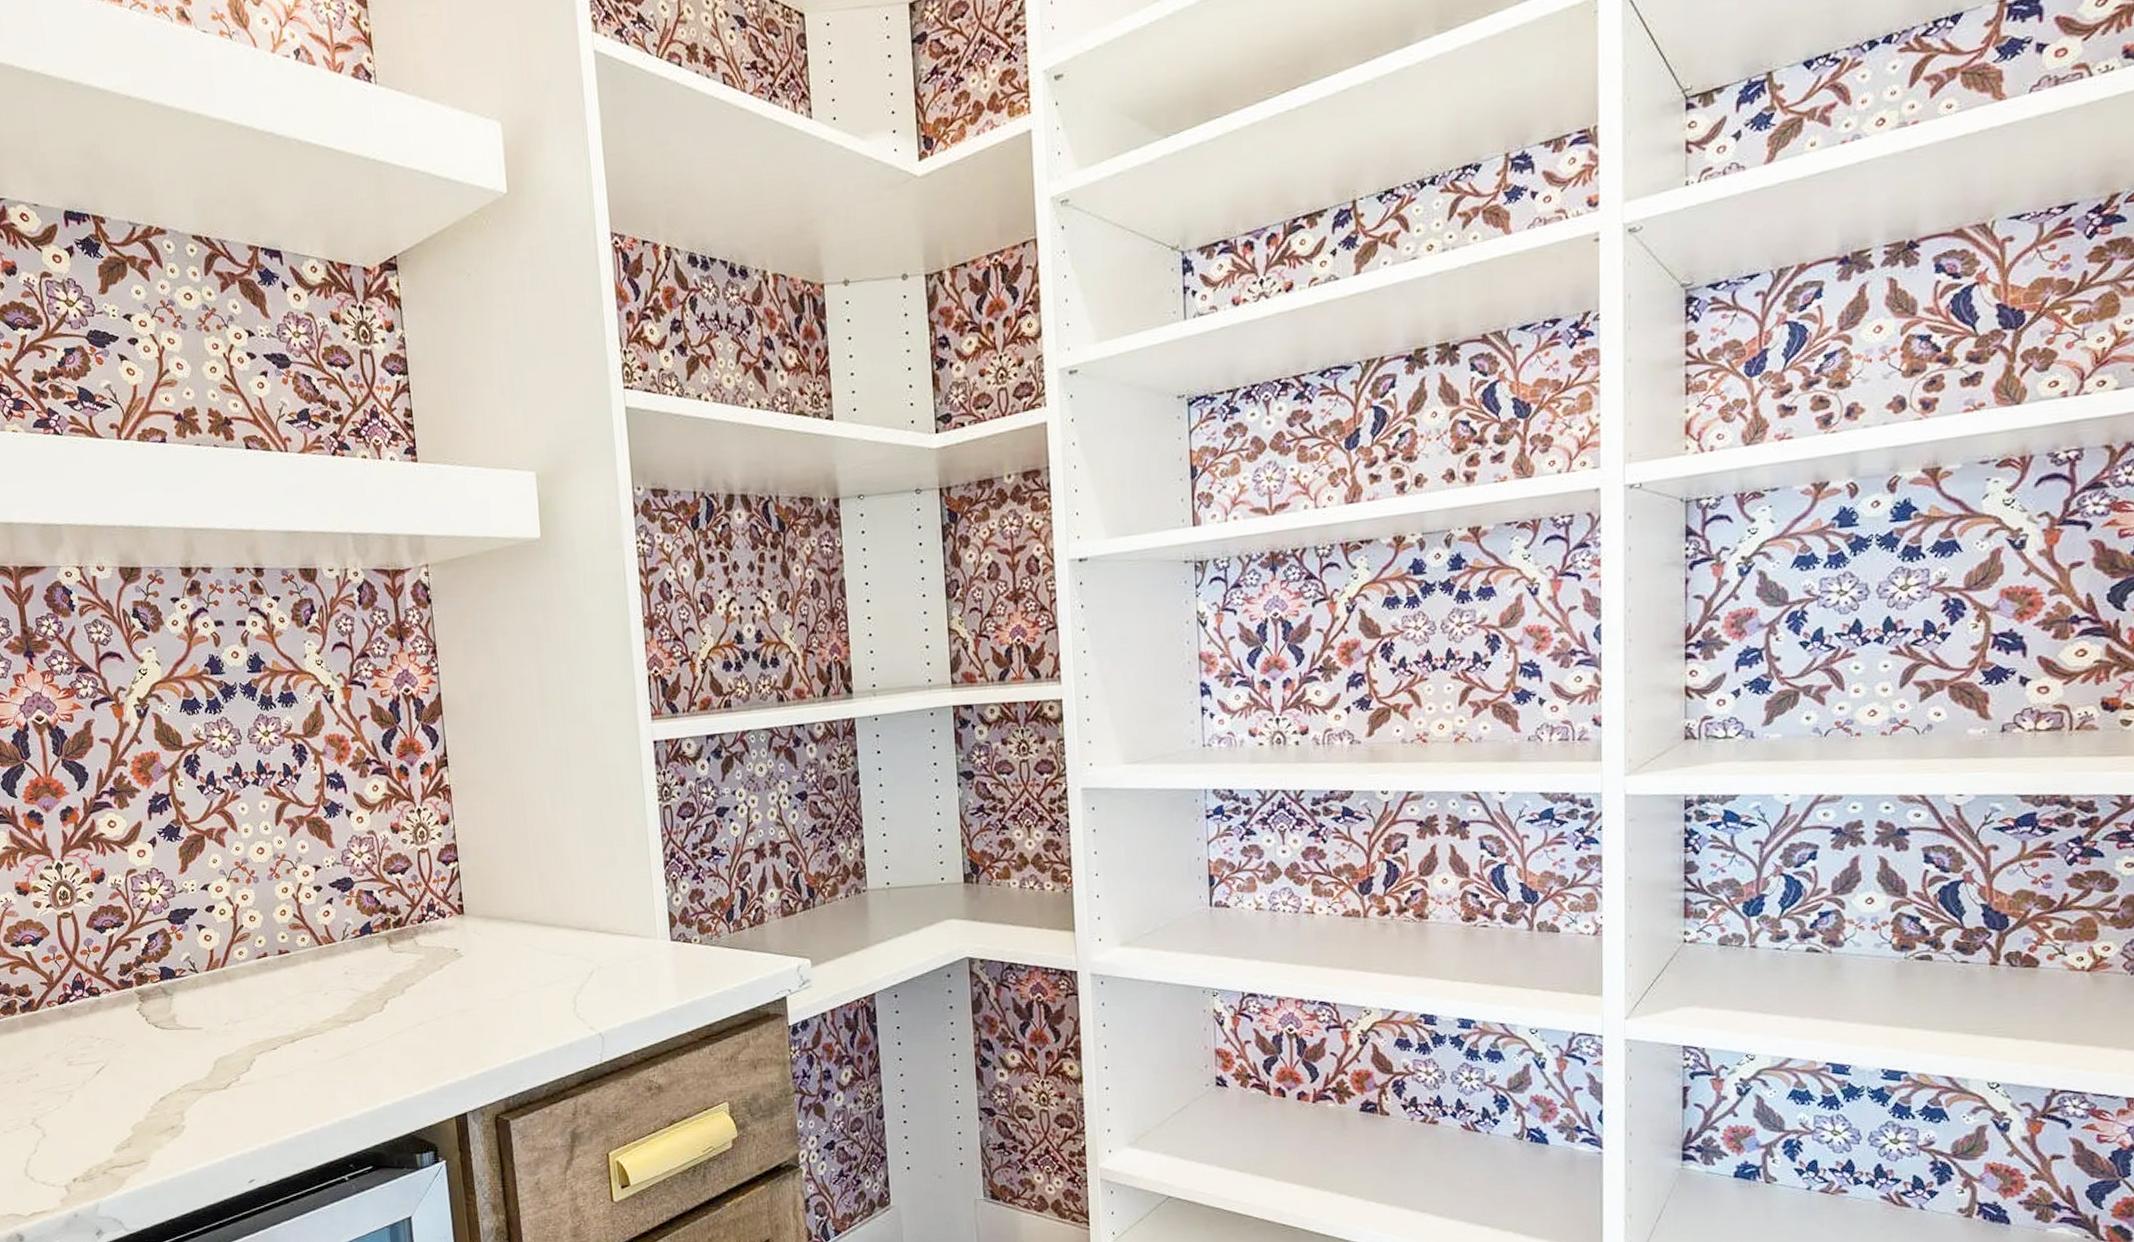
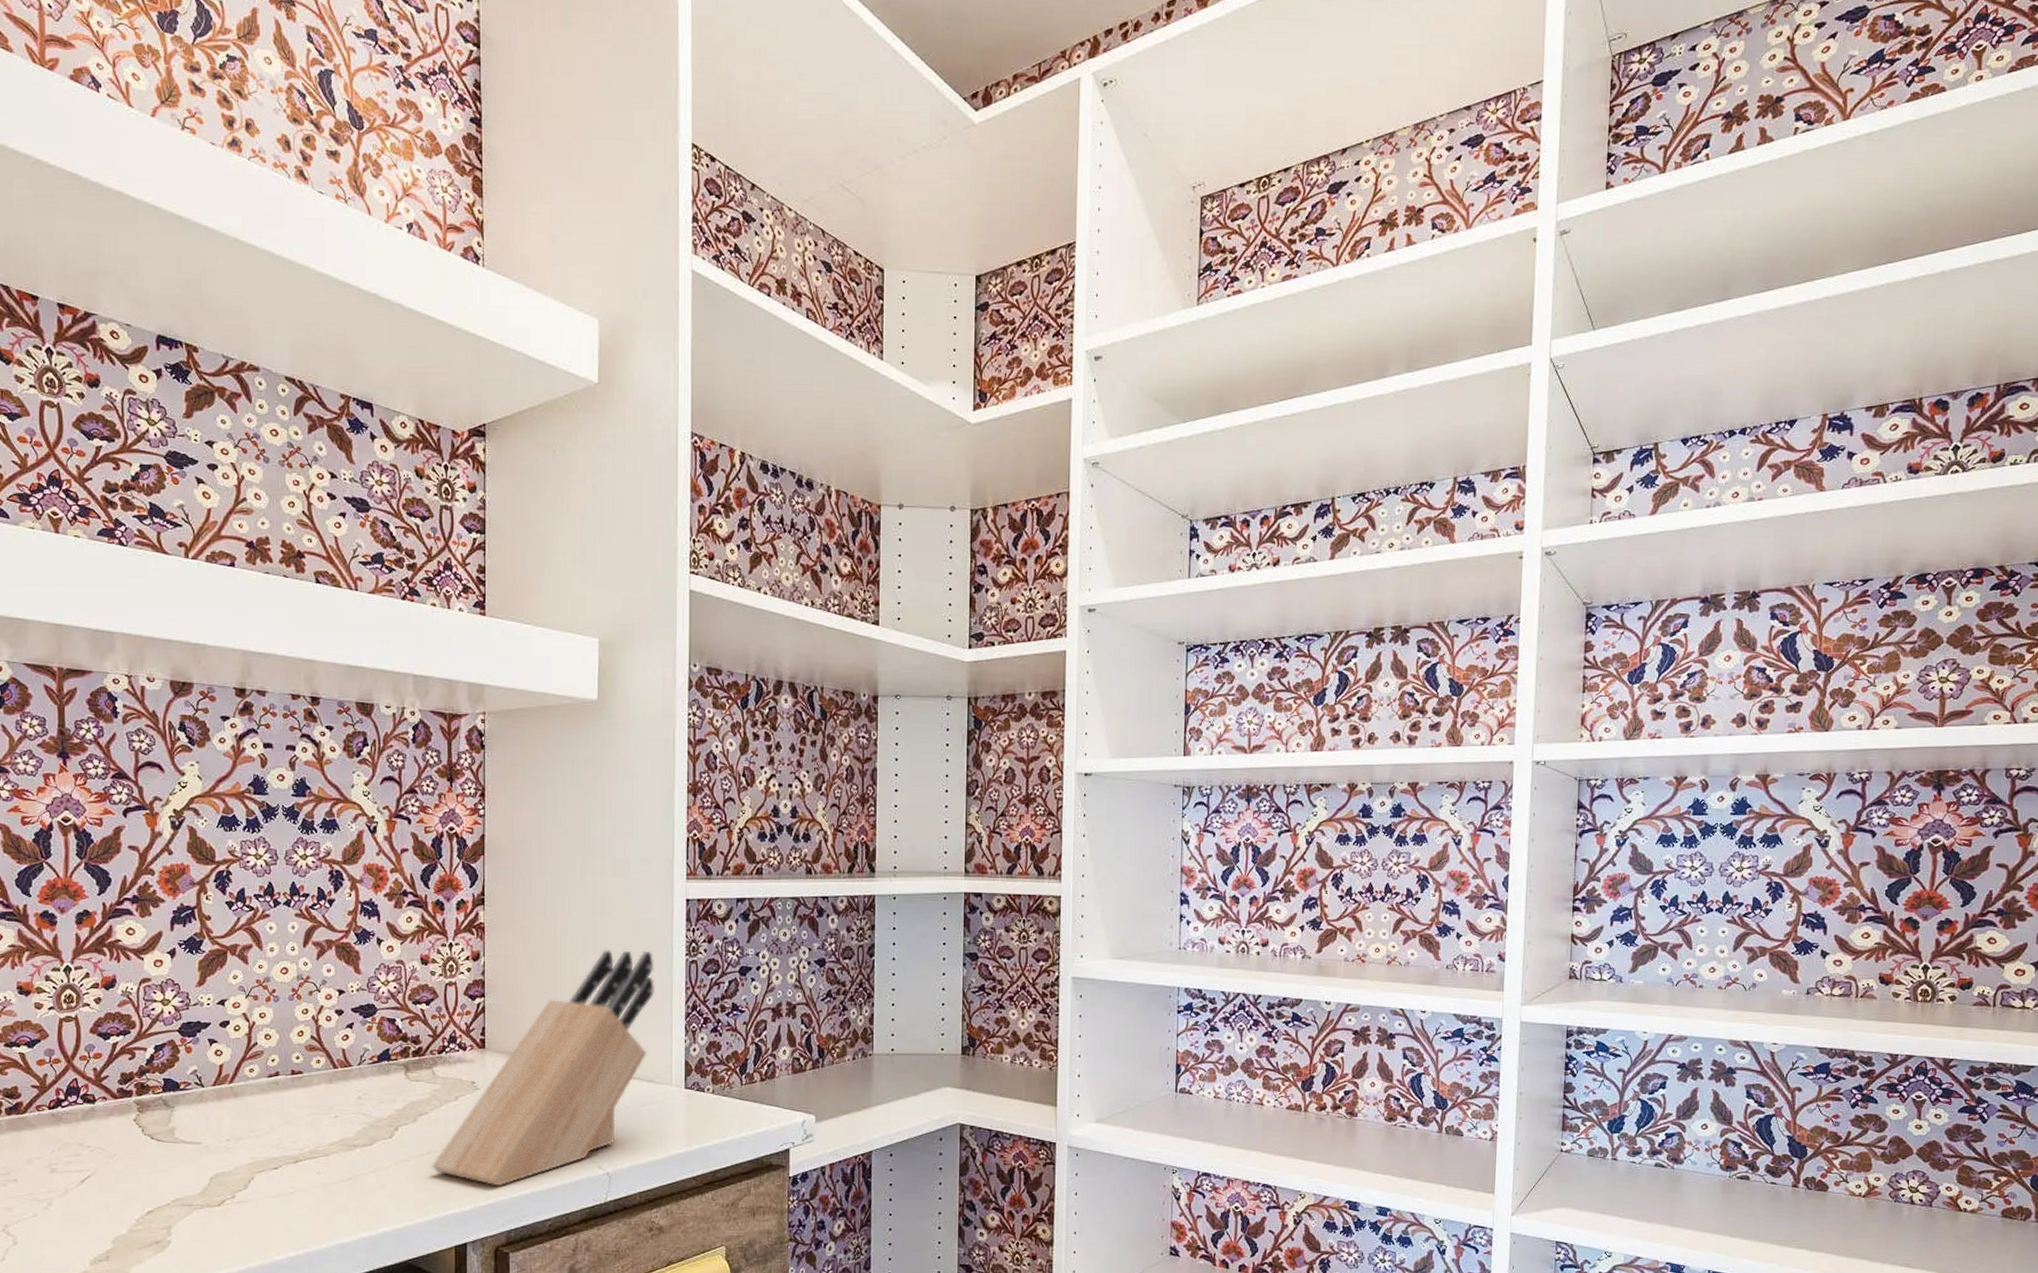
knife block: none [423,799,630,1054] -> present [431,950,654,1187]

